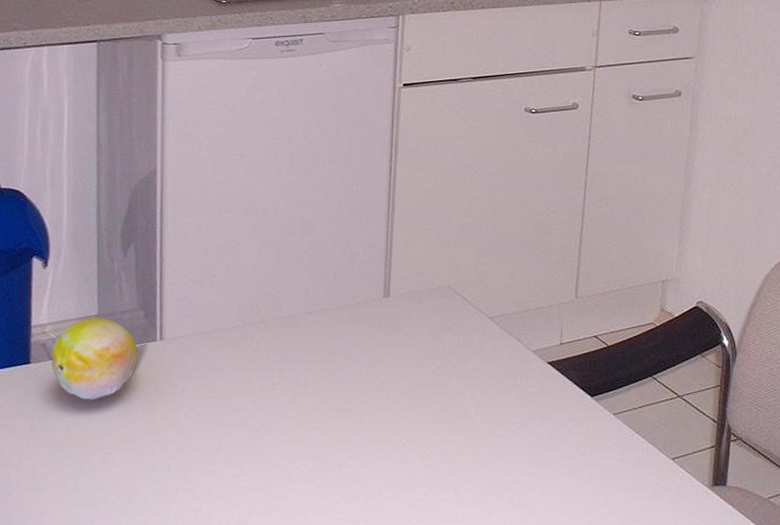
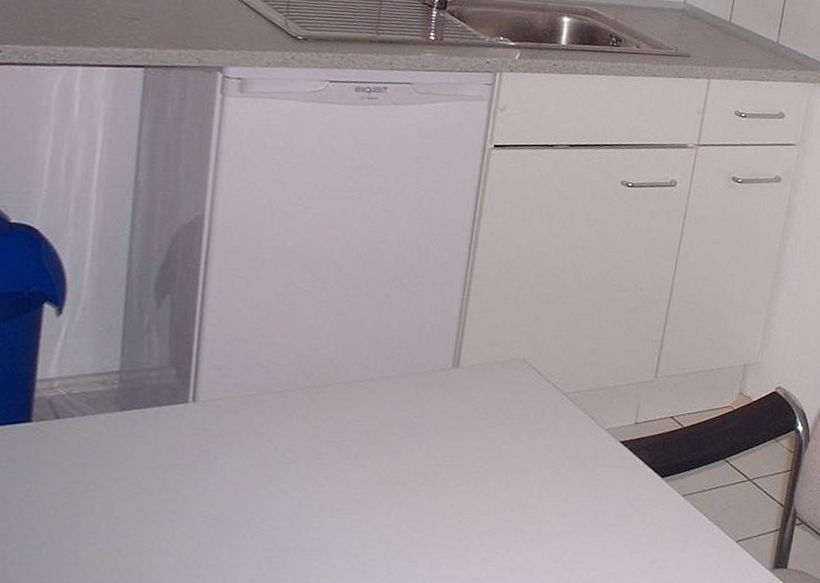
fruit: present [51,317,138,400] -> none [57,373,165,465]

